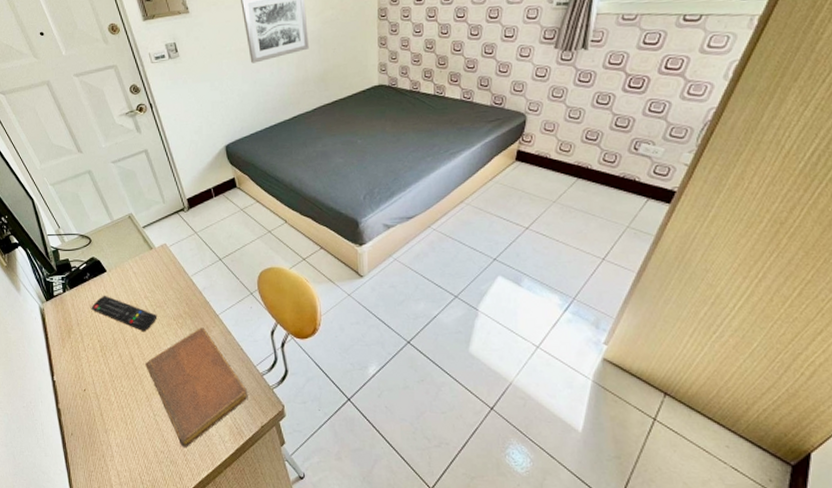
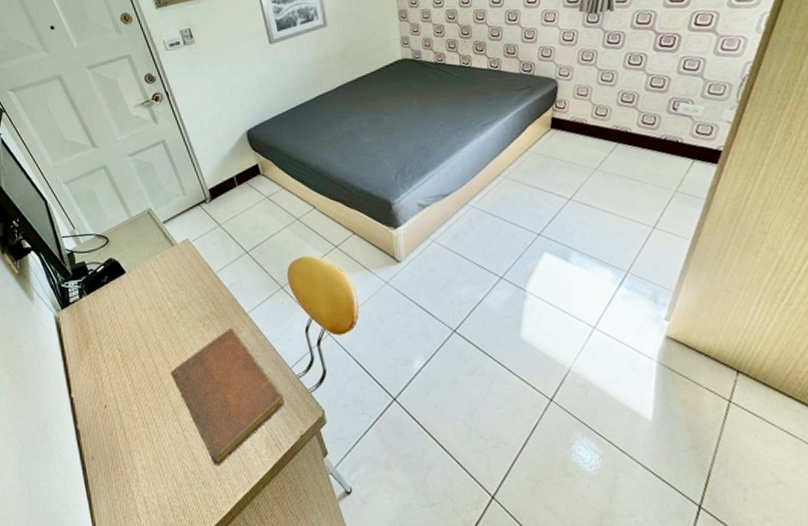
remote control: present [91,295,158,332] -> none [110,298,182,337]

